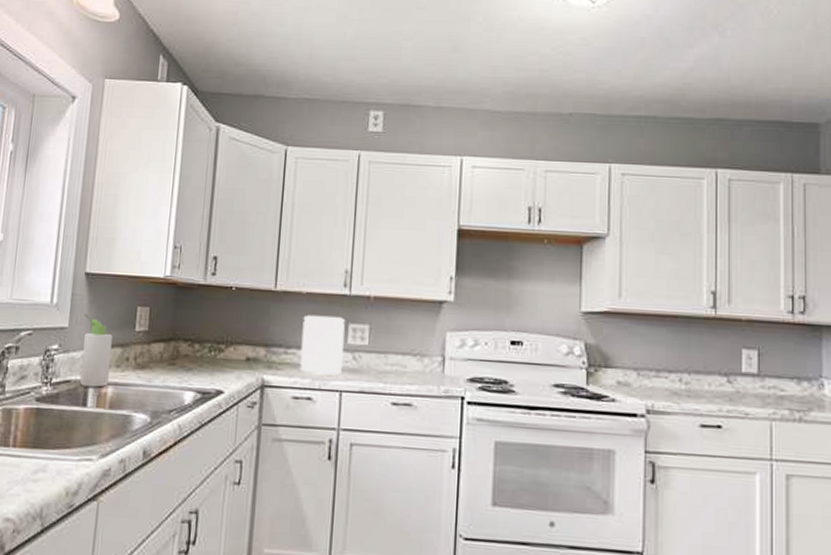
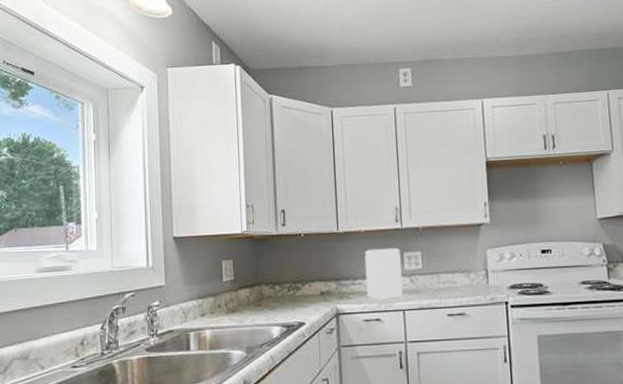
bottle: present [80,313,113,388] -> none [177,272,207,334]

